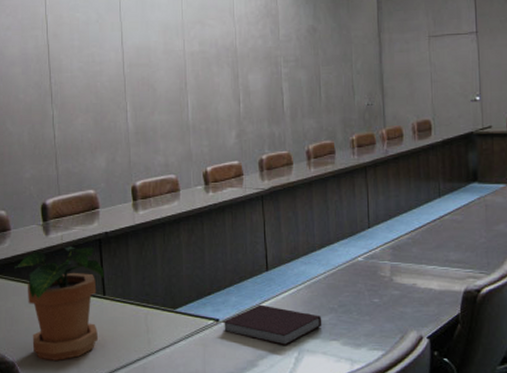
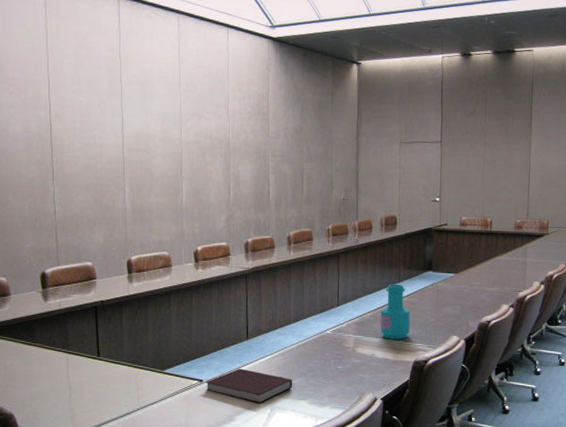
potted plant: present [14,246,104,360] -> none [14,312,99,413]
bottle: none [420,200,457,265] -> present [380,284,411,339]

